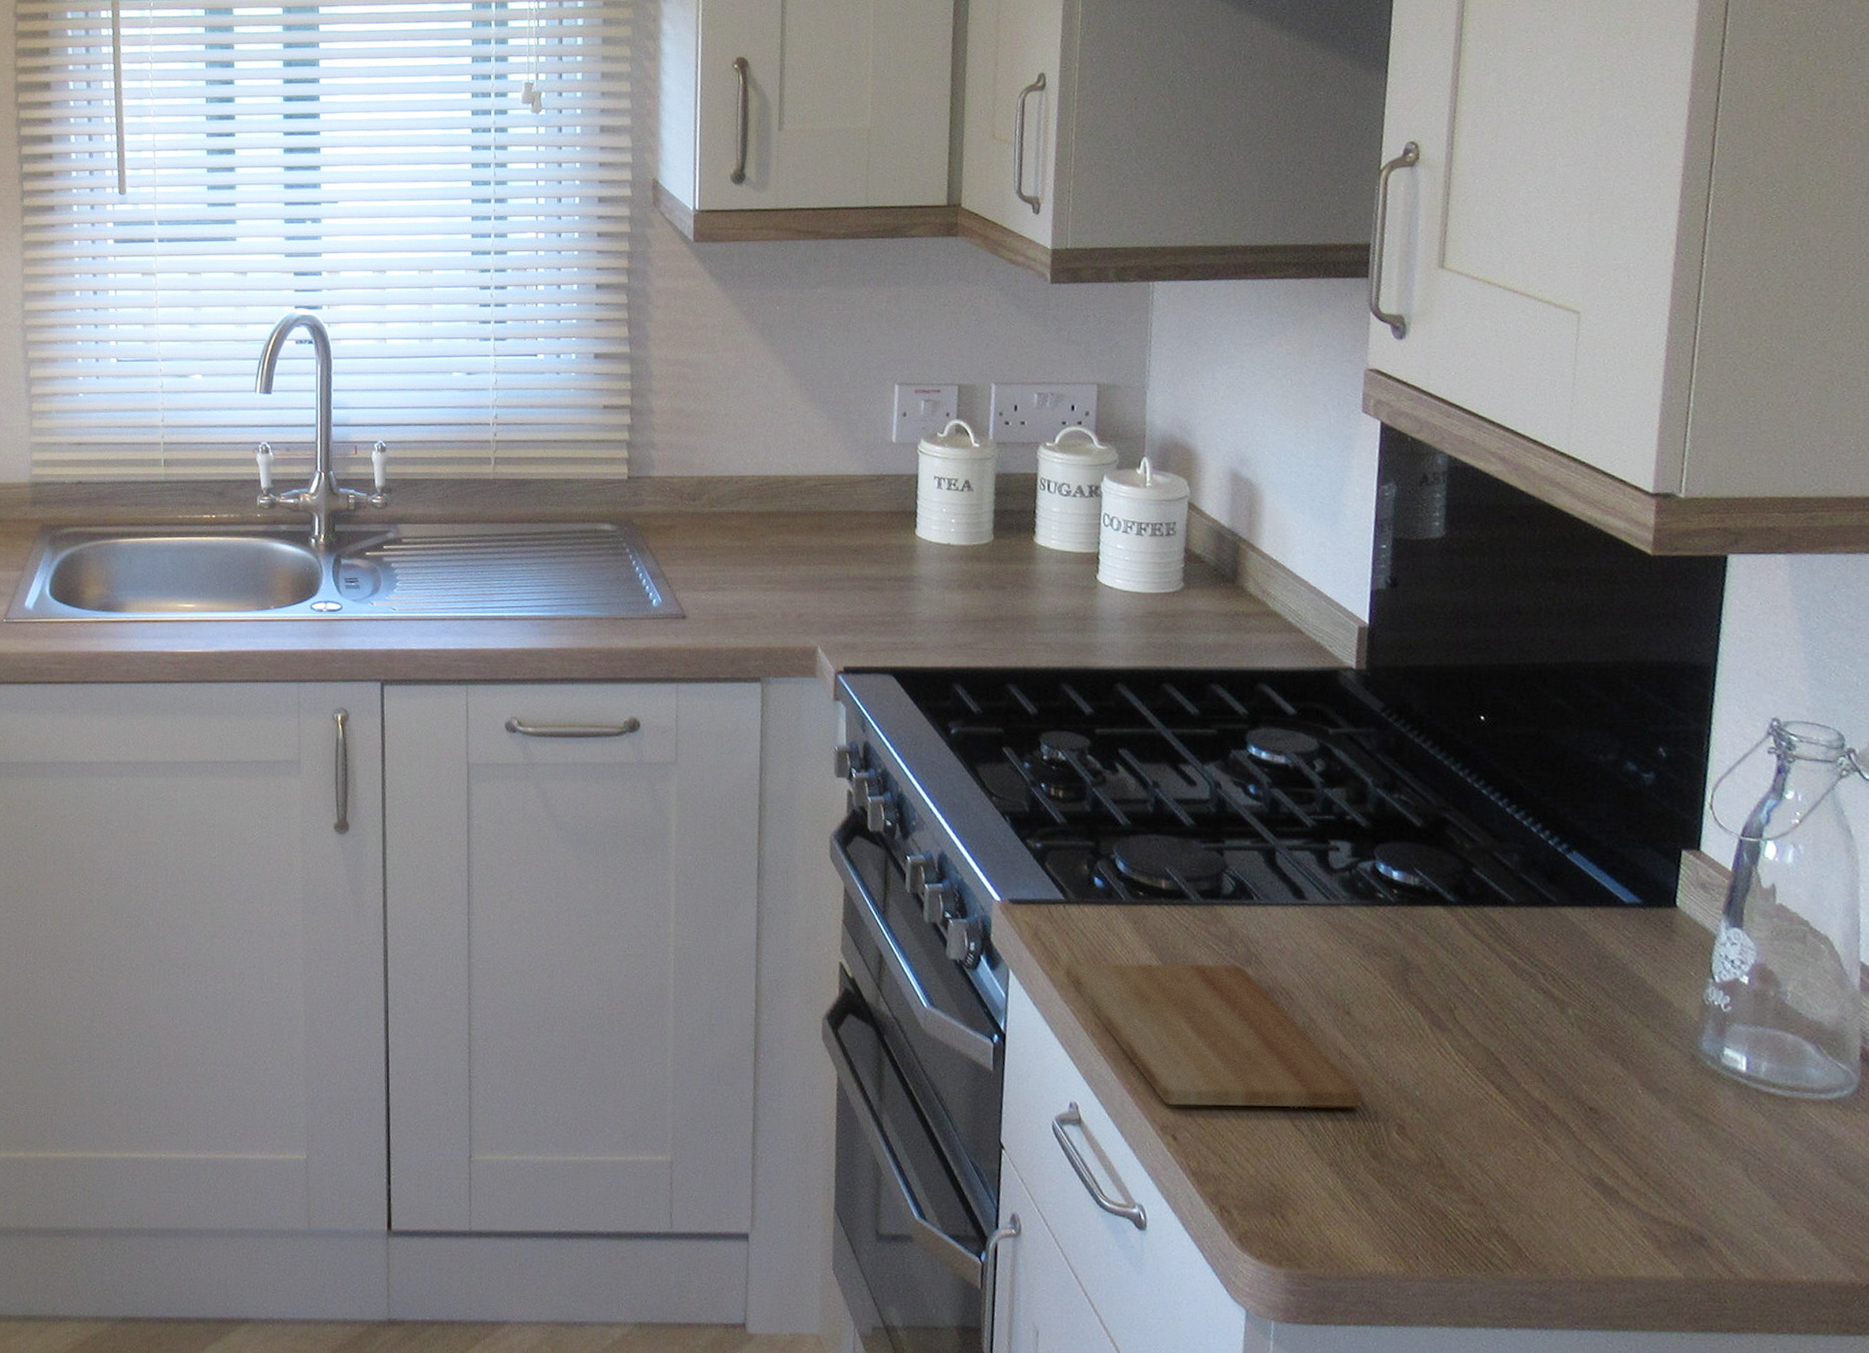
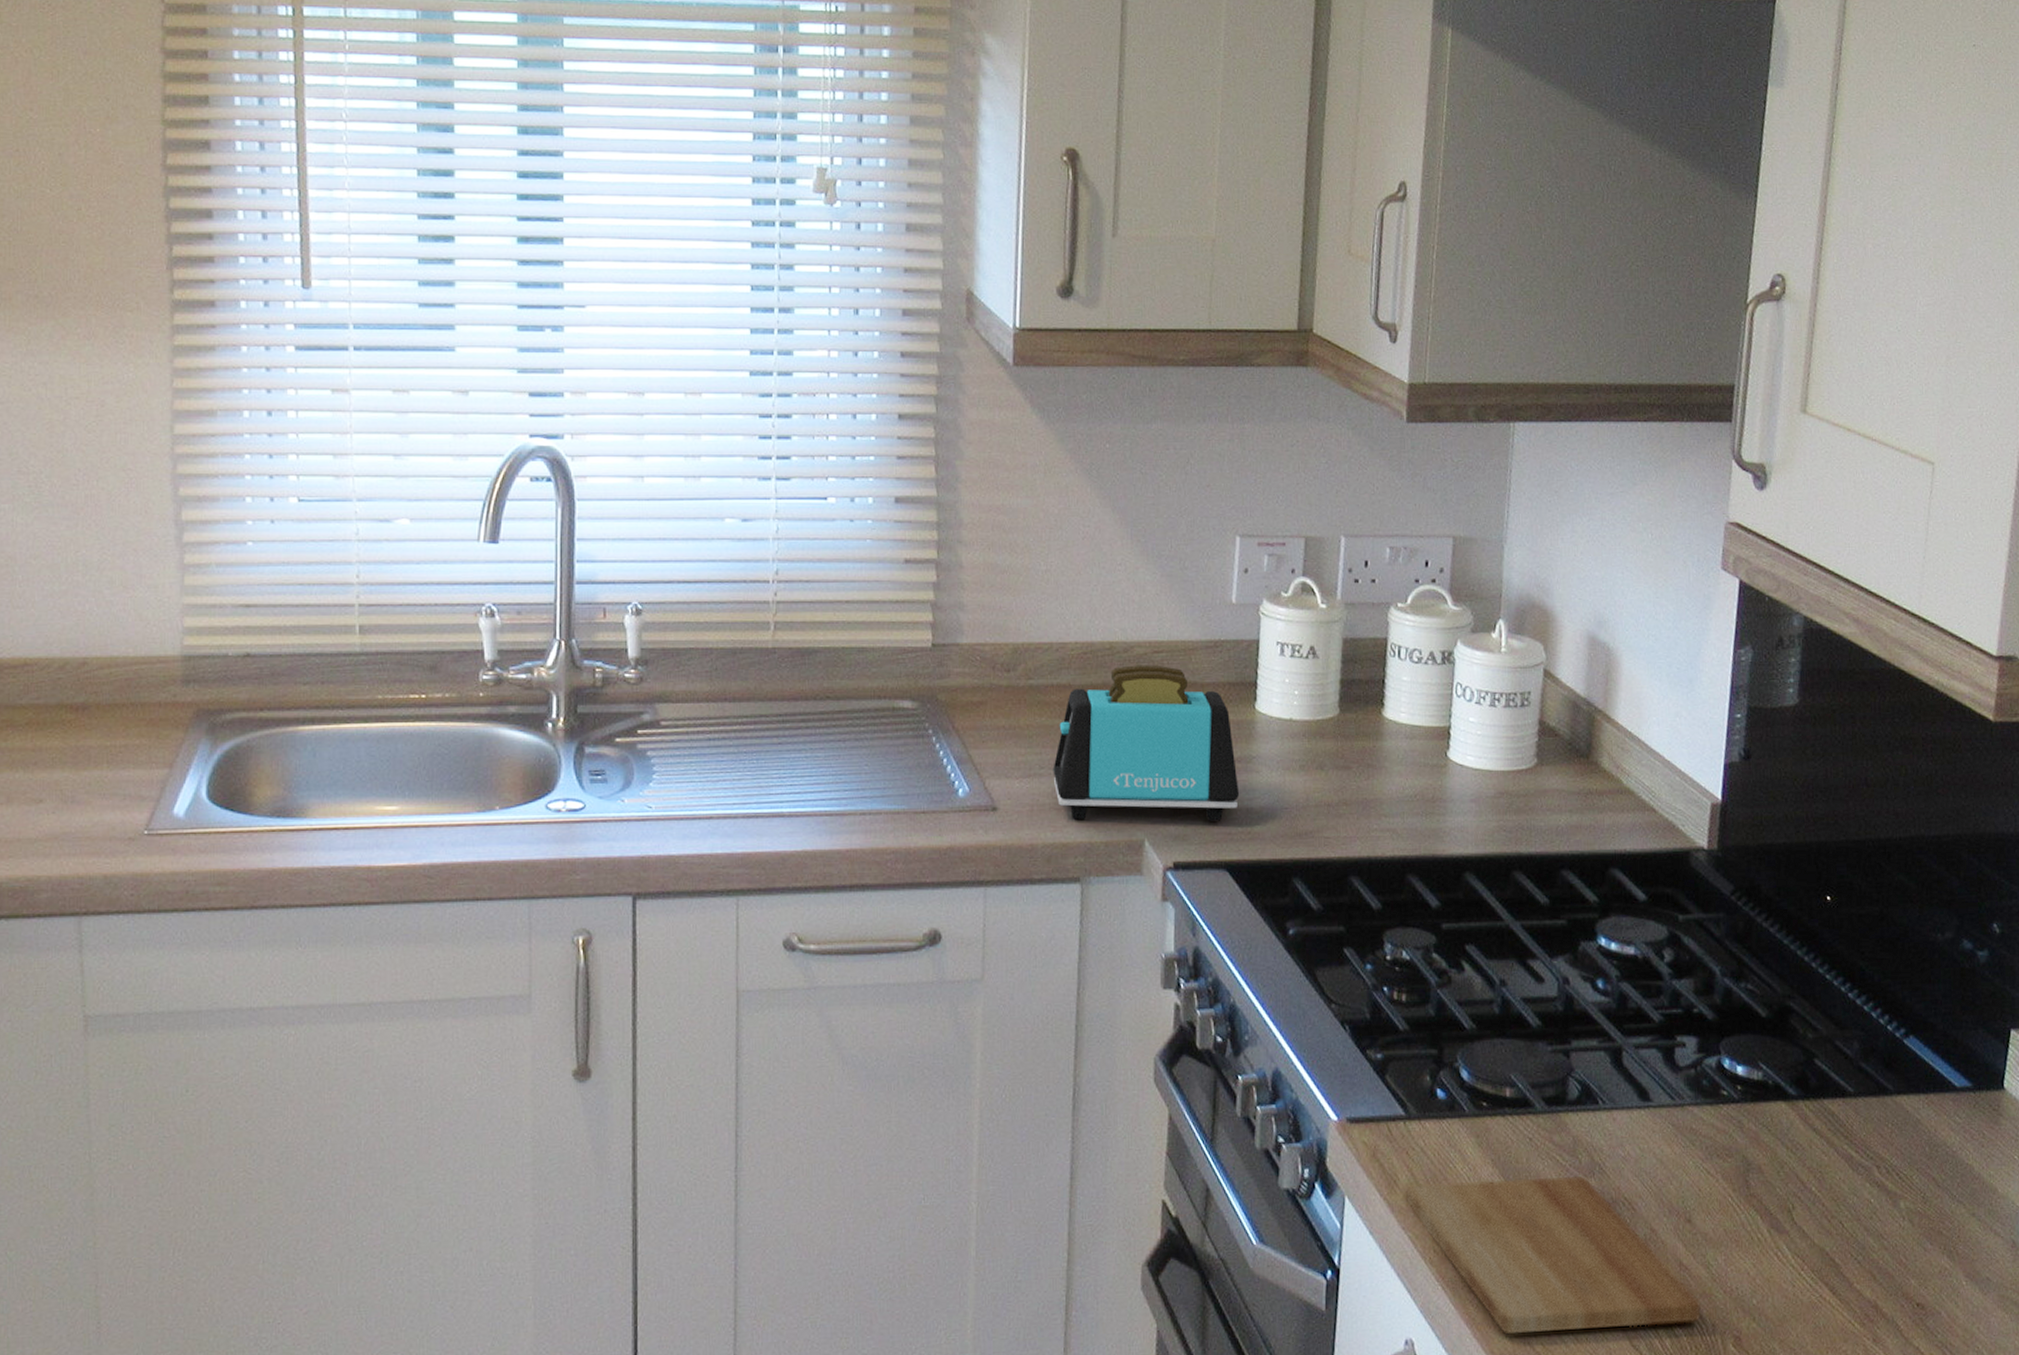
toaster: none [734,495,903,632] -> present [1053,665,1240,821]

